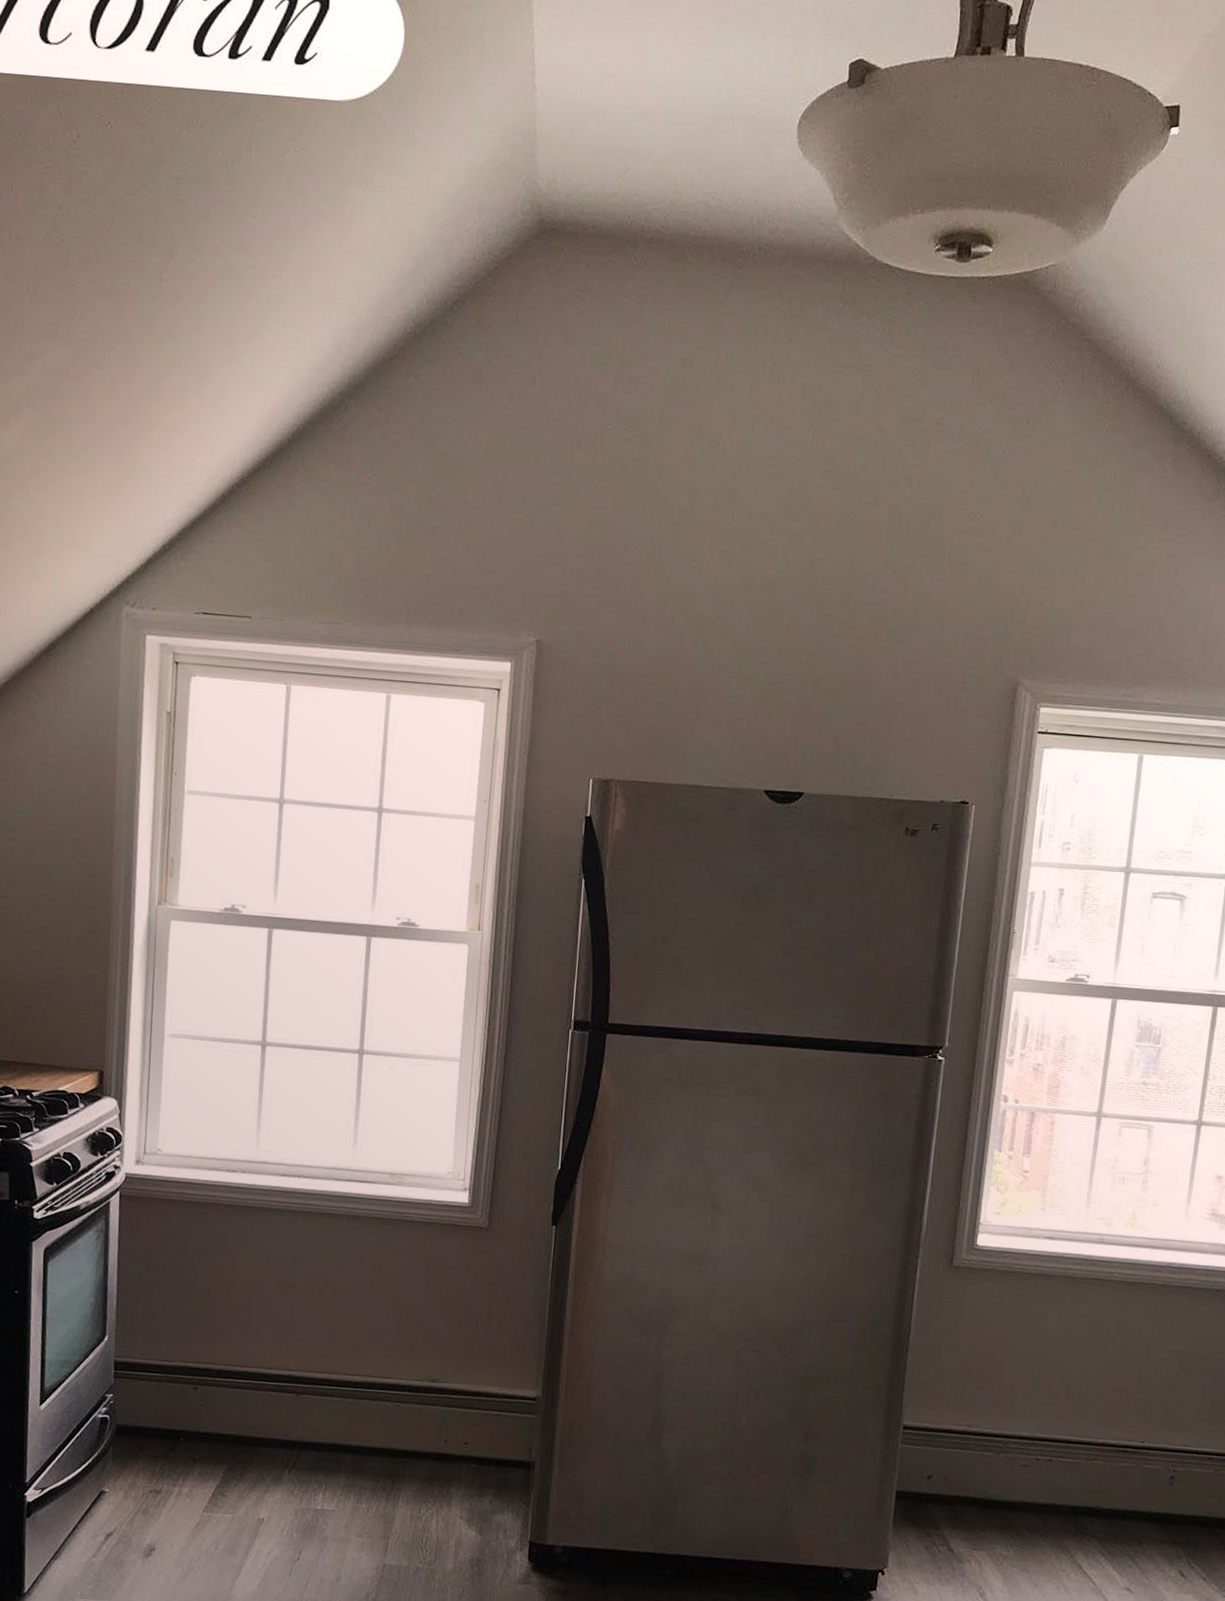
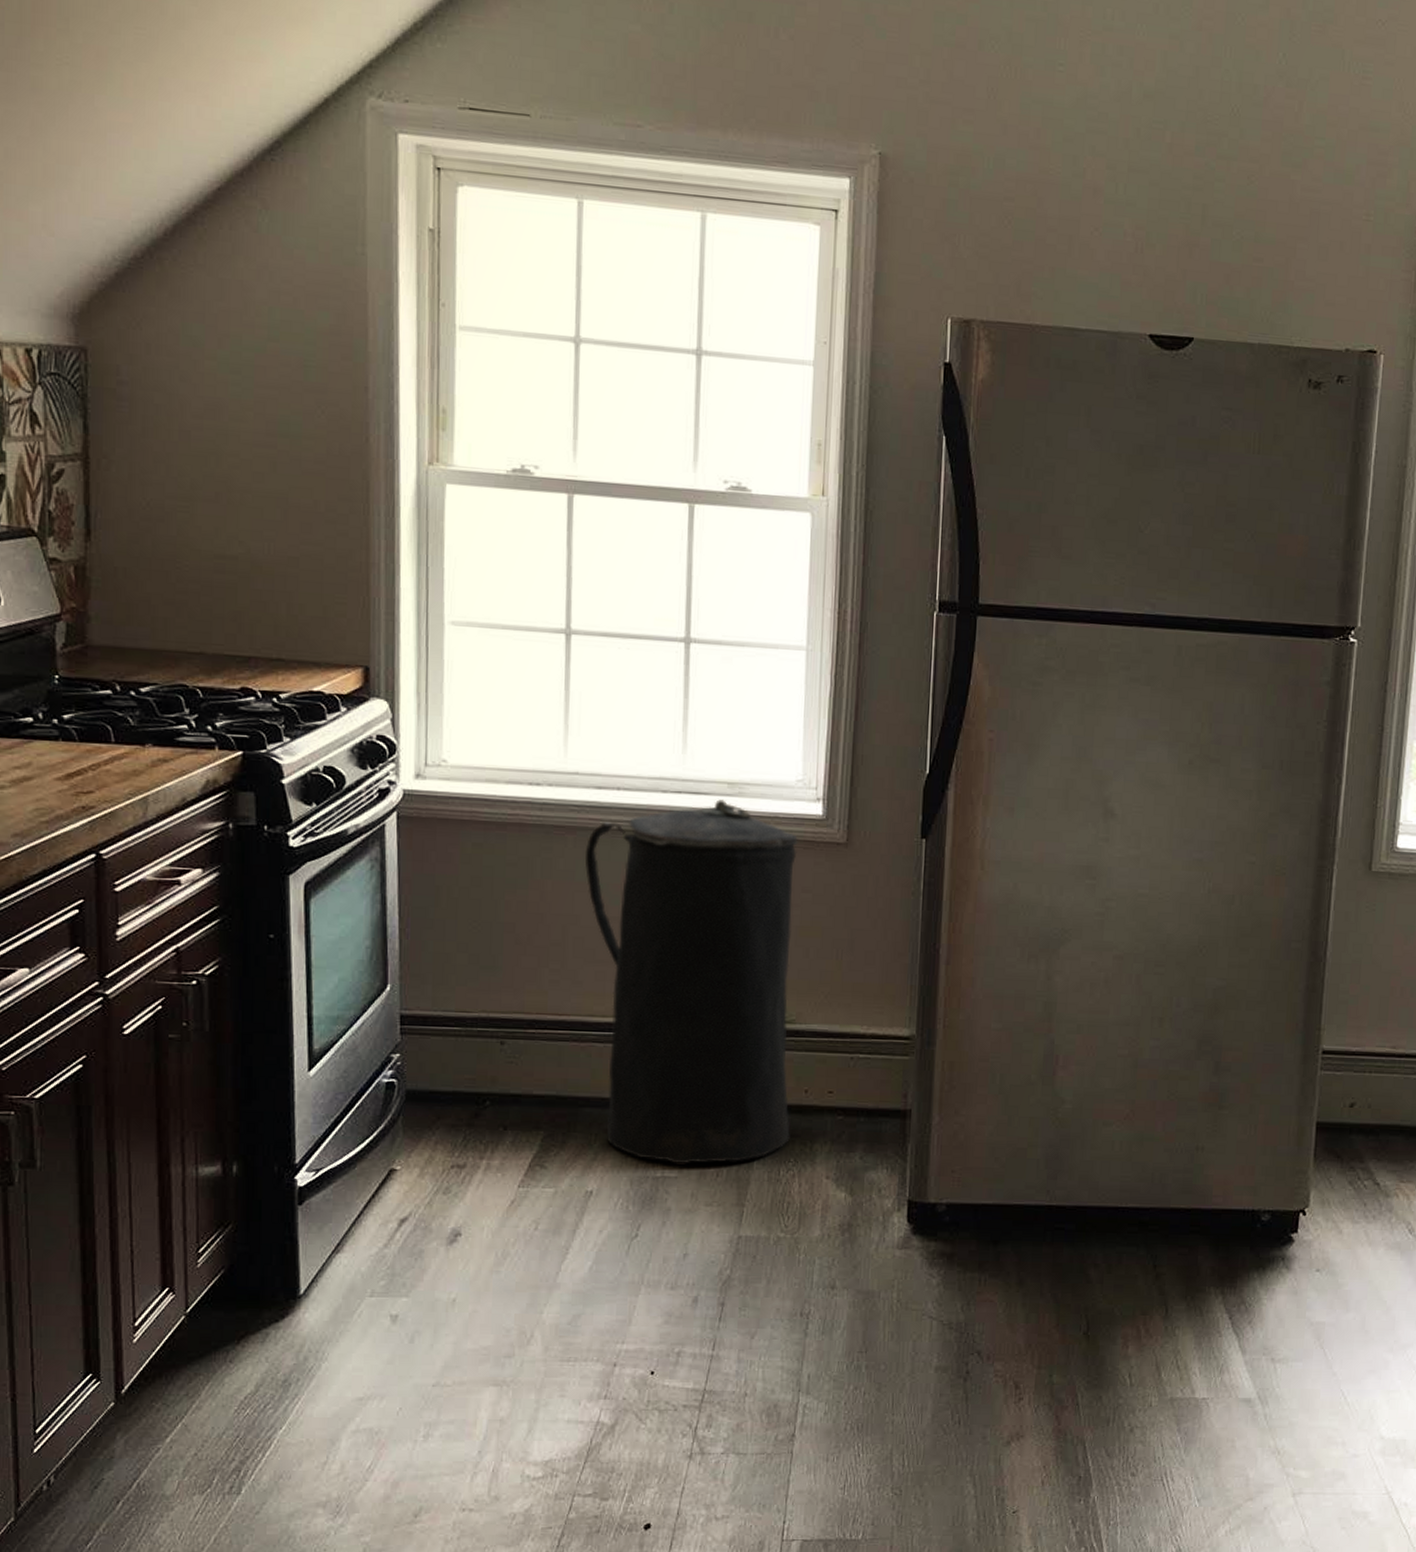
trash can: none [269,1187,447,1500] -> present [584,799,798,1165]

